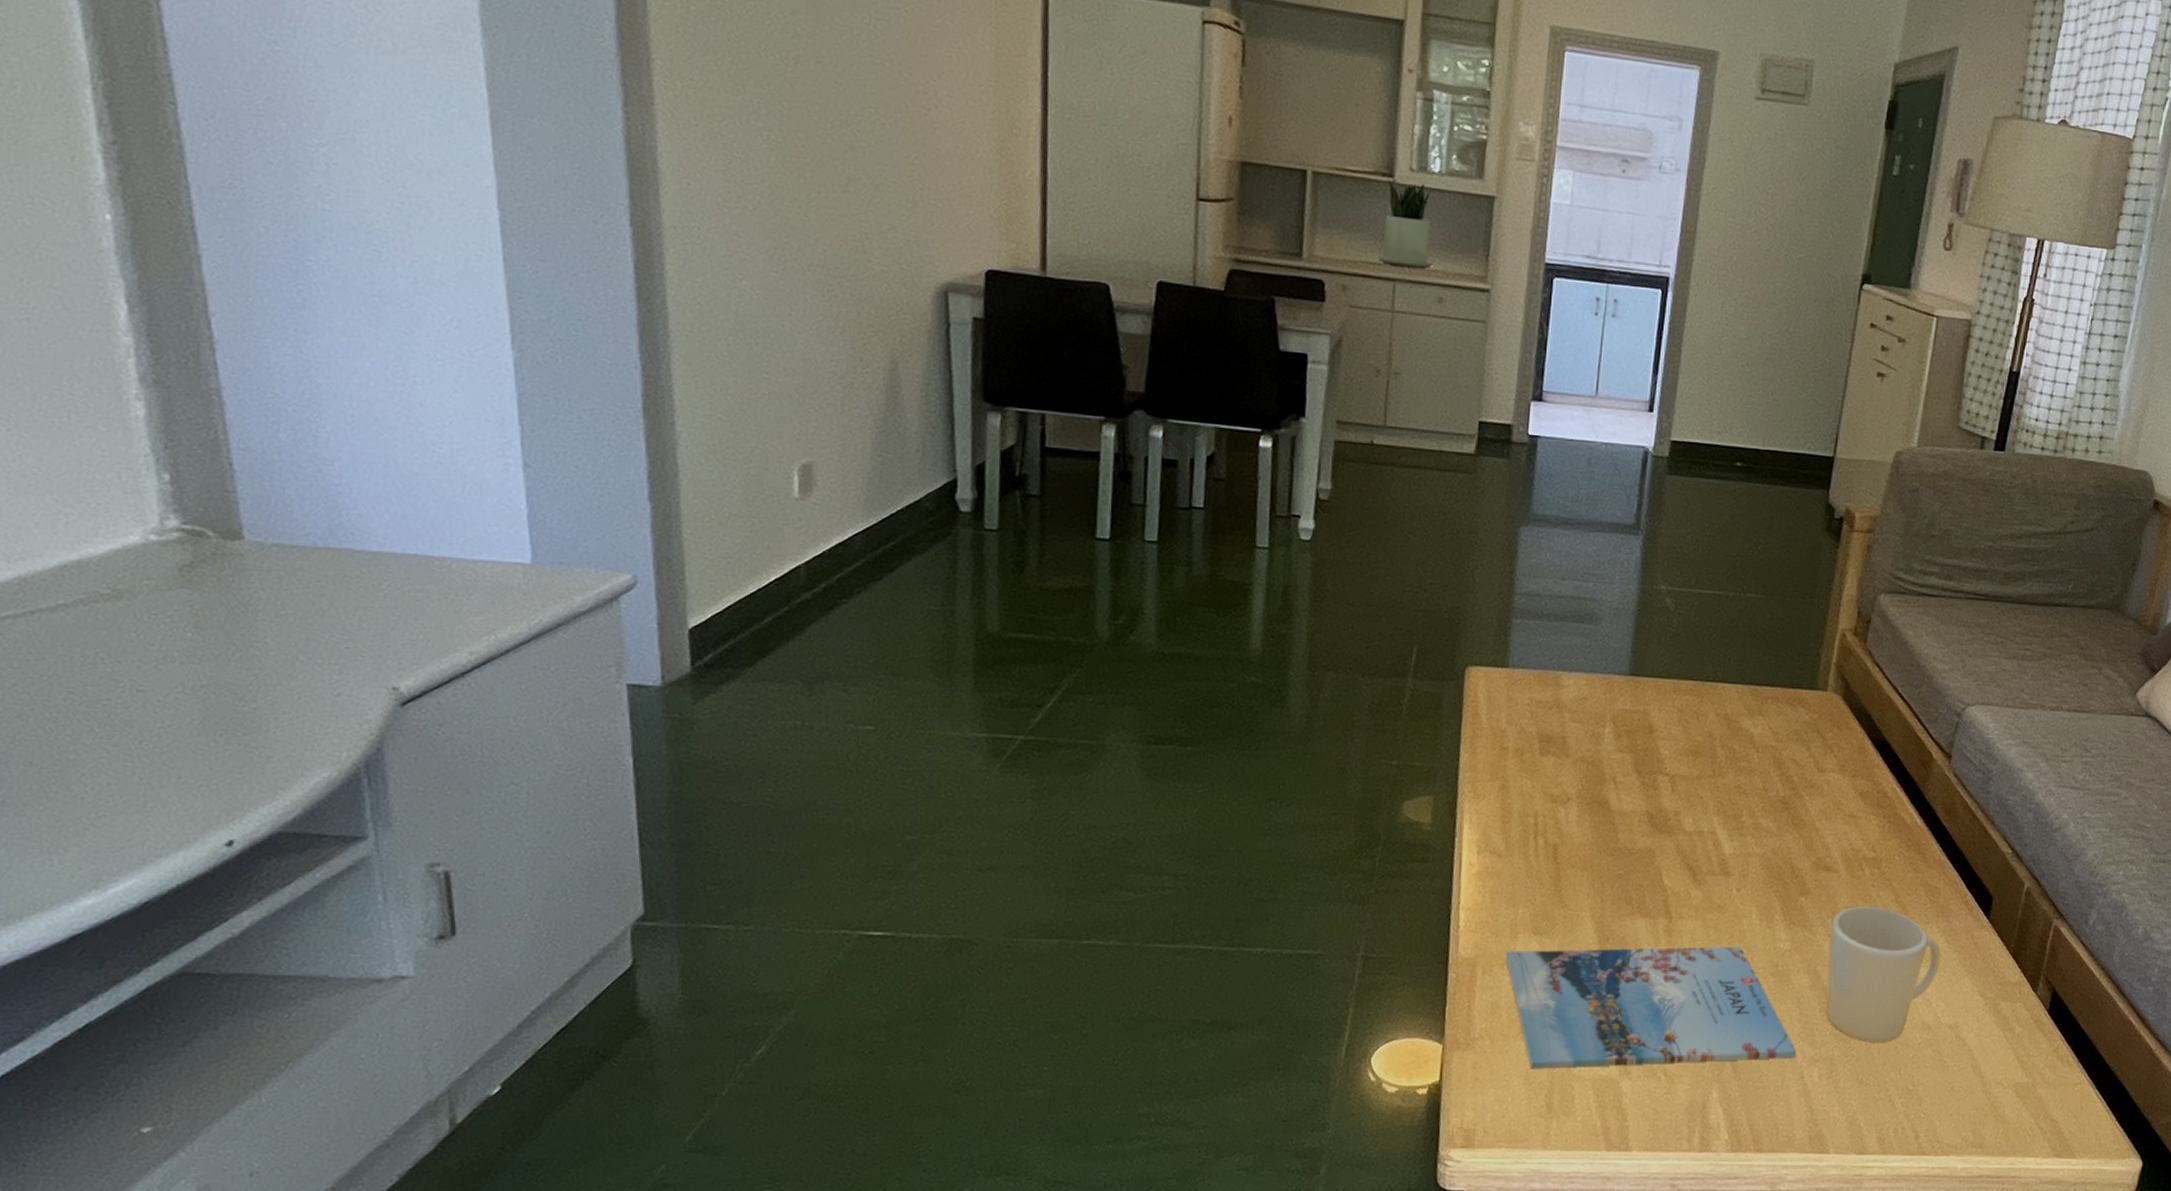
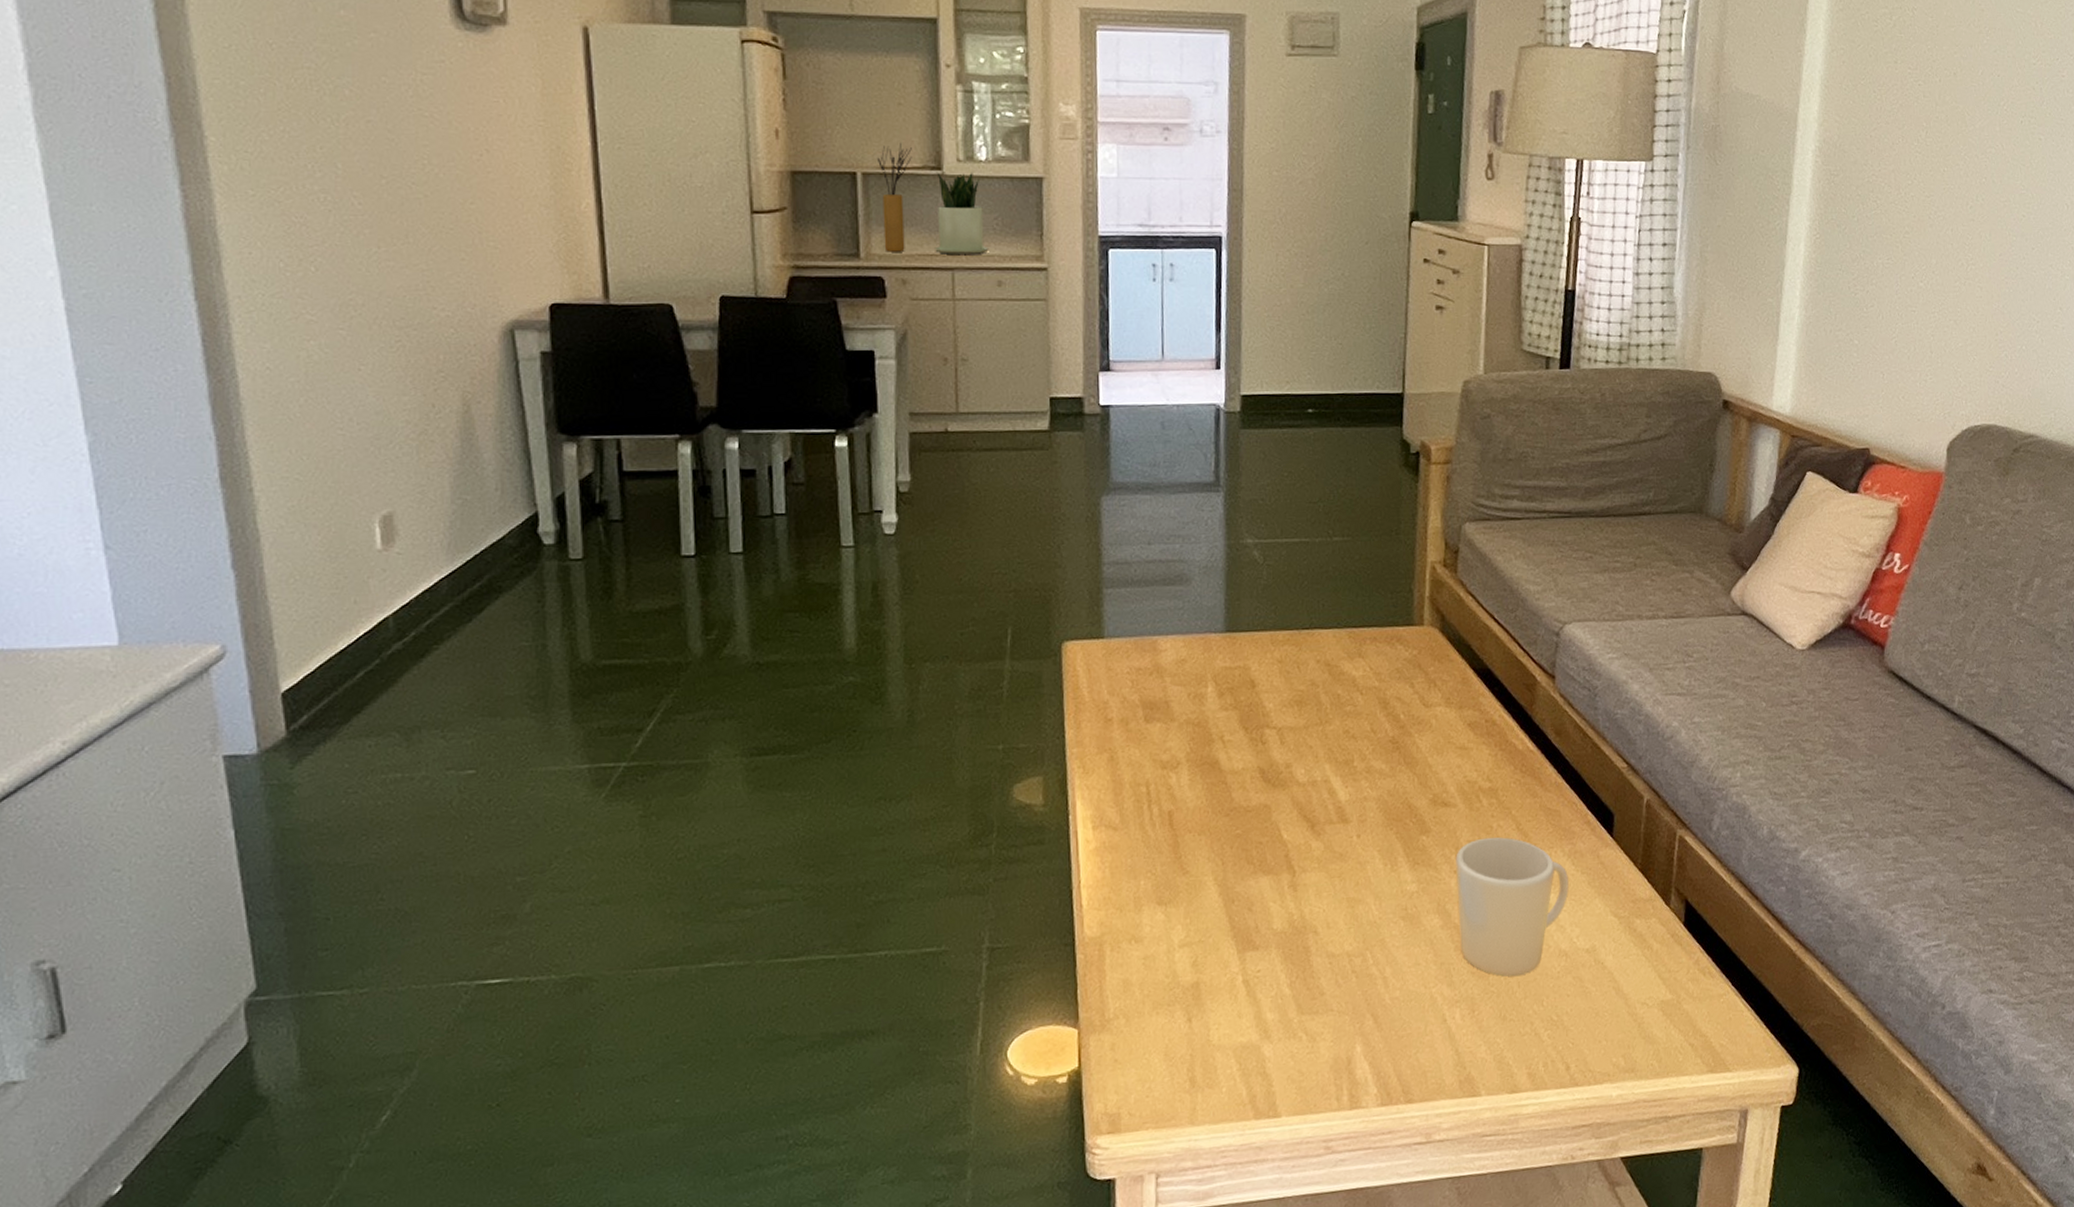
vase: none [1328,144,1365,257] -> present [876,142,912,252]
magazine: present [1506,947,1797,1069] -> none [1132,894,1437,1044]

